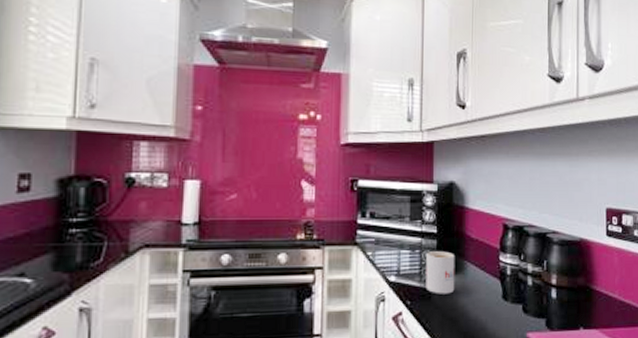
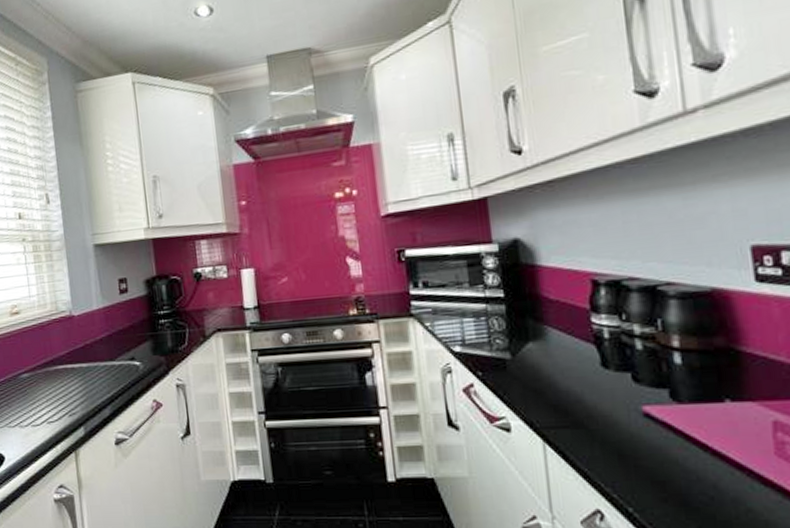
mug: present [426,251,455,294] -> none [494,316,536,364]

